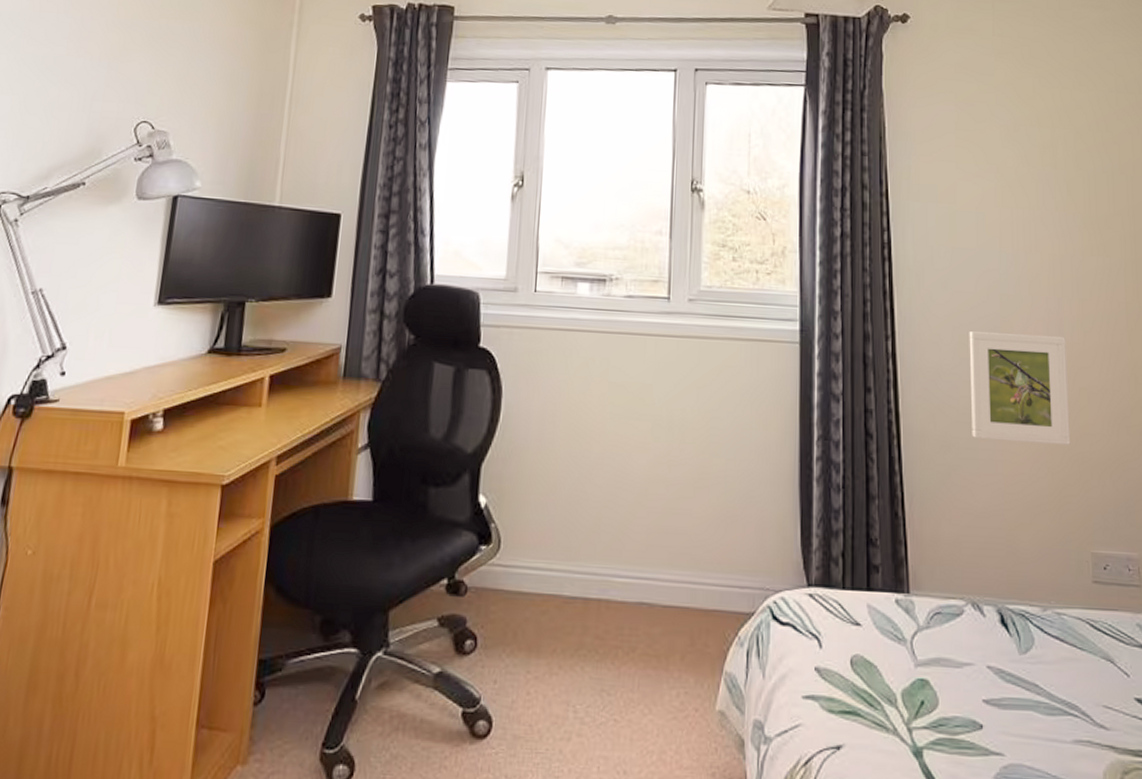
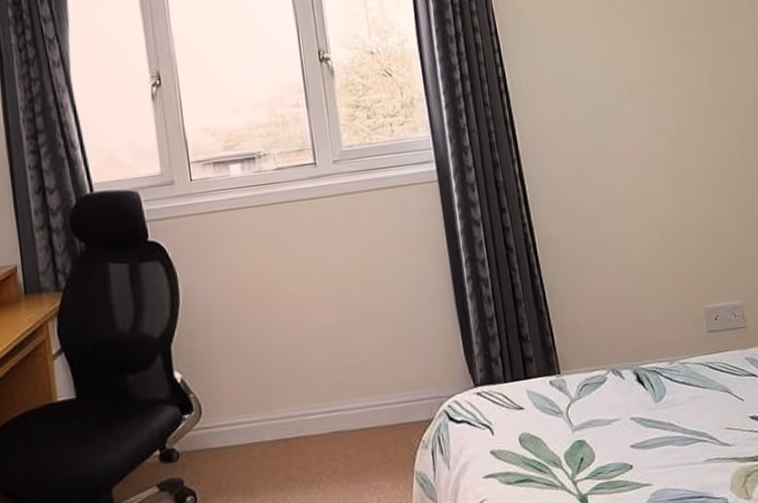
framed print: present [969,331,1071,445] -> none [582,132,678,233]

